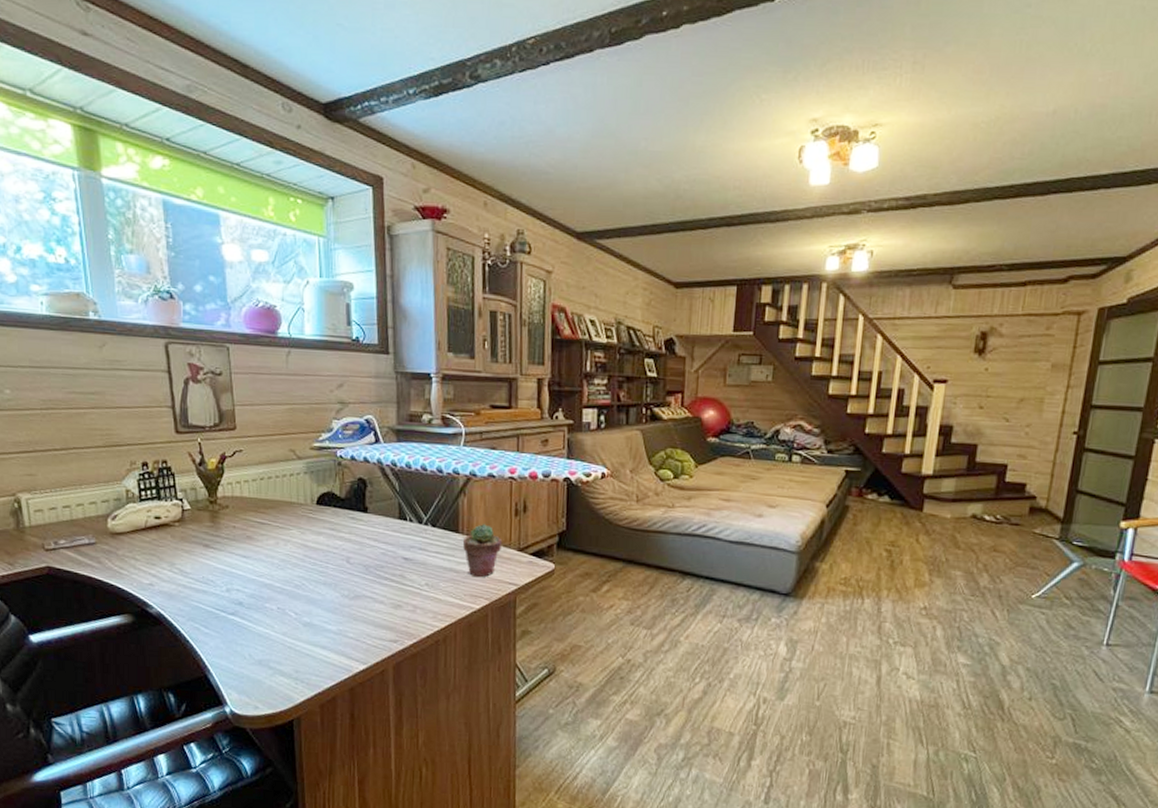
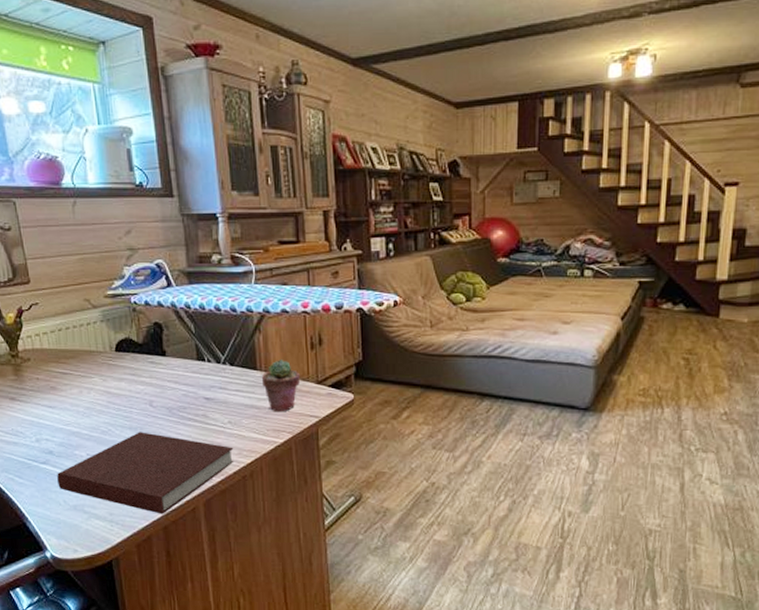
notebook: none [245,588,429,675] -> present [57,432,234,514]

